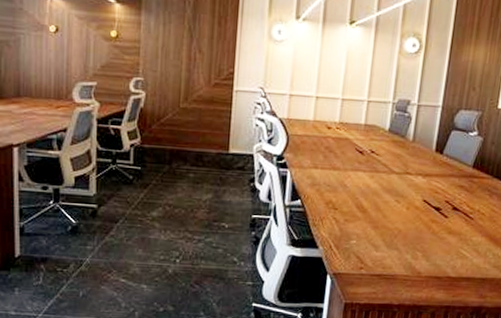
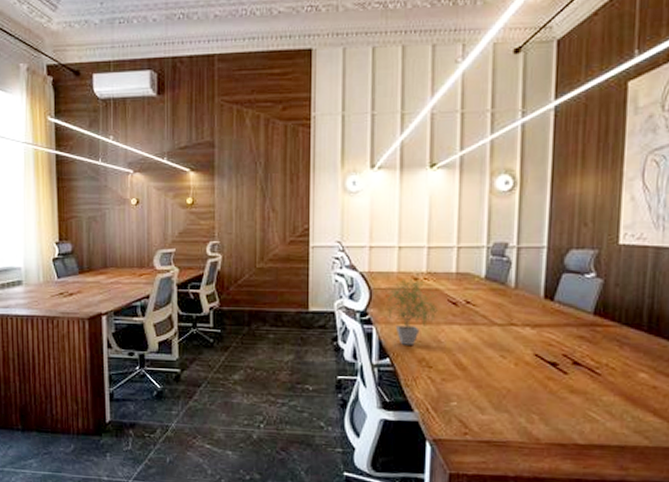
potted plant: none [300,123,351,189] -> present [384,274,442,345]

